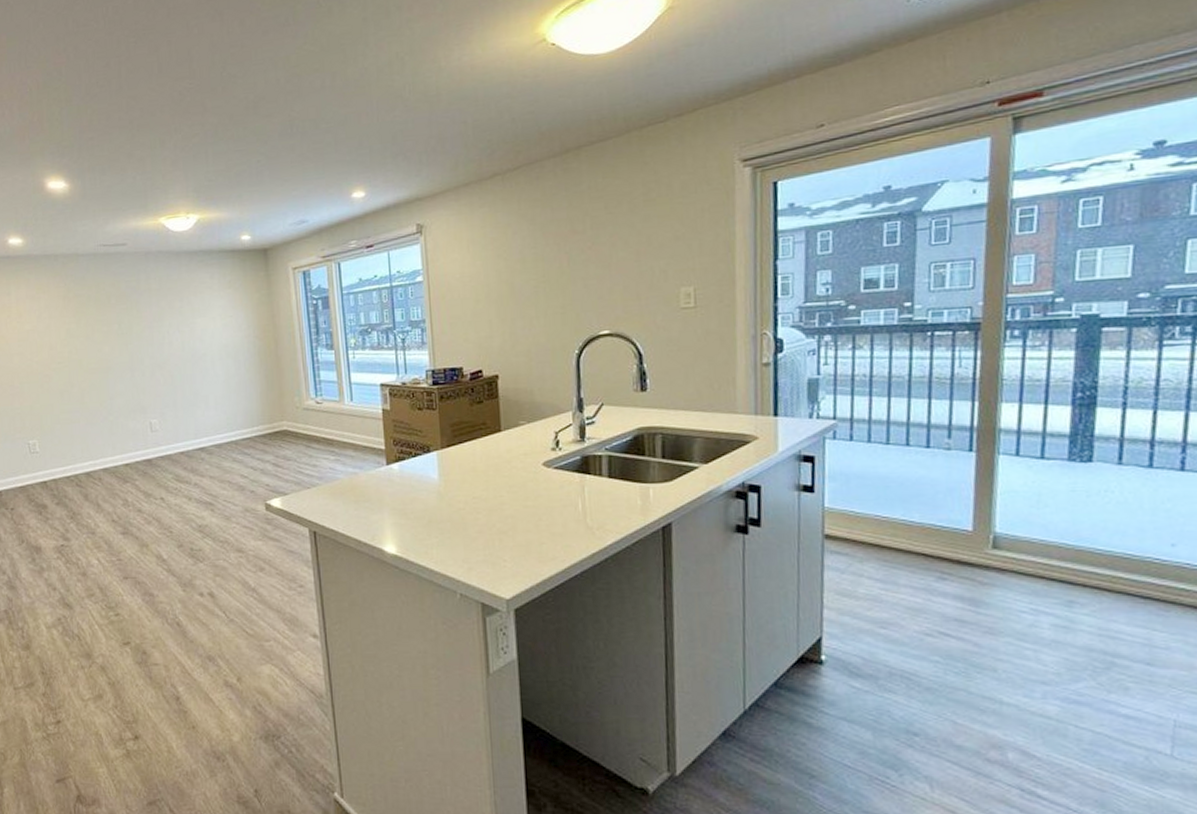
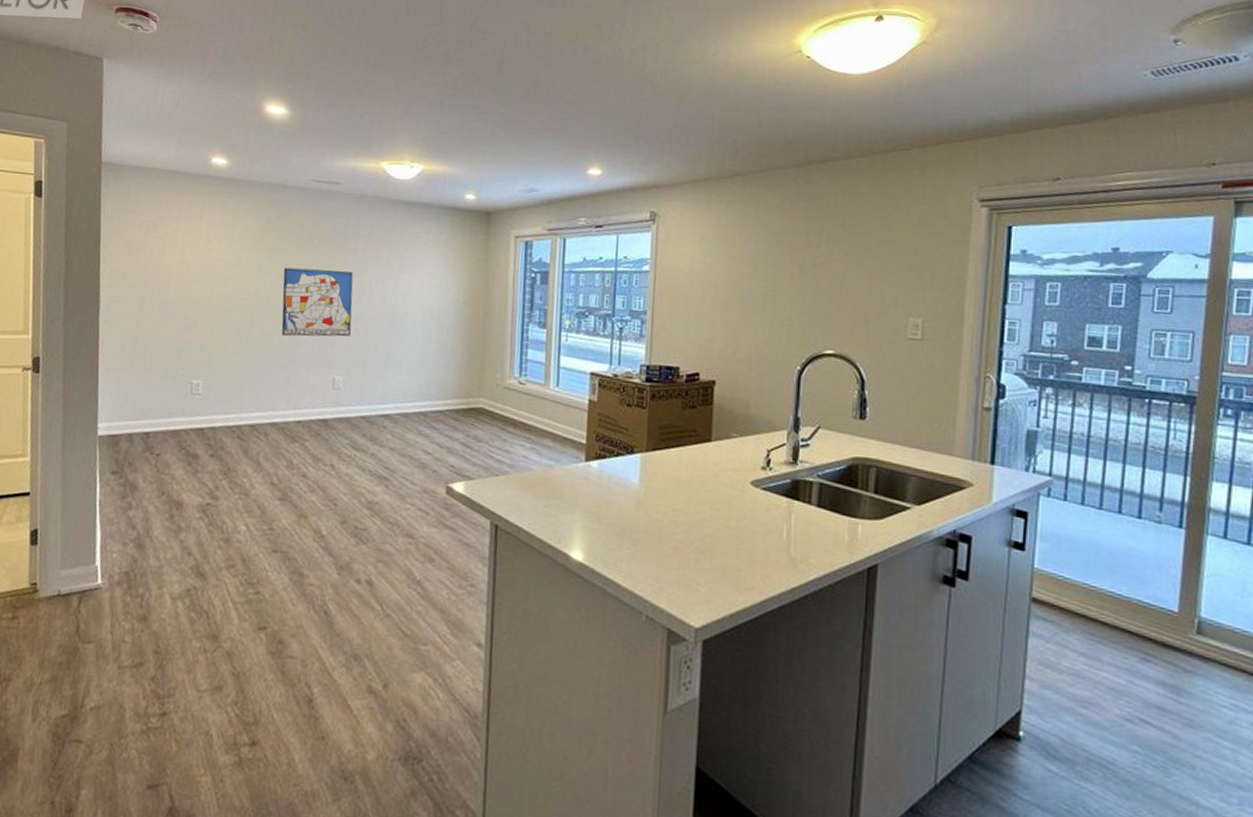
wall art: none [89,324,158,390] -> present [281,267,354,337]

